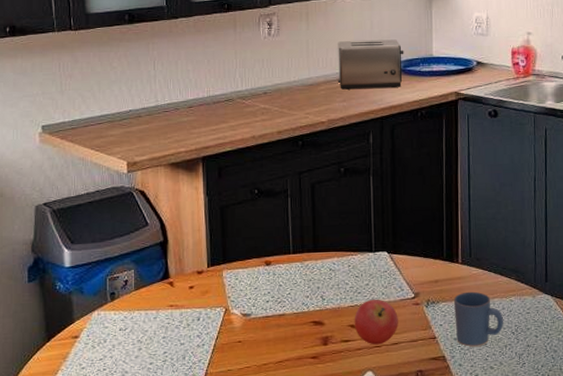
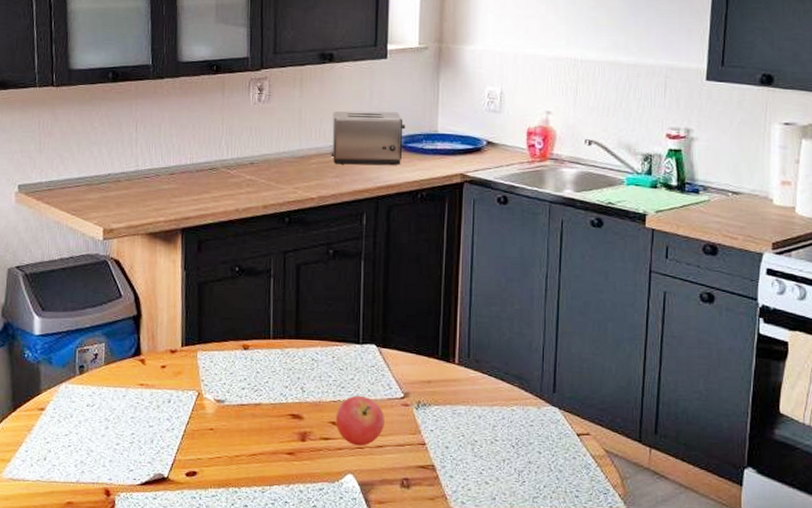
mug: present [453,291,504,347] -> none [447,396,504,458]

